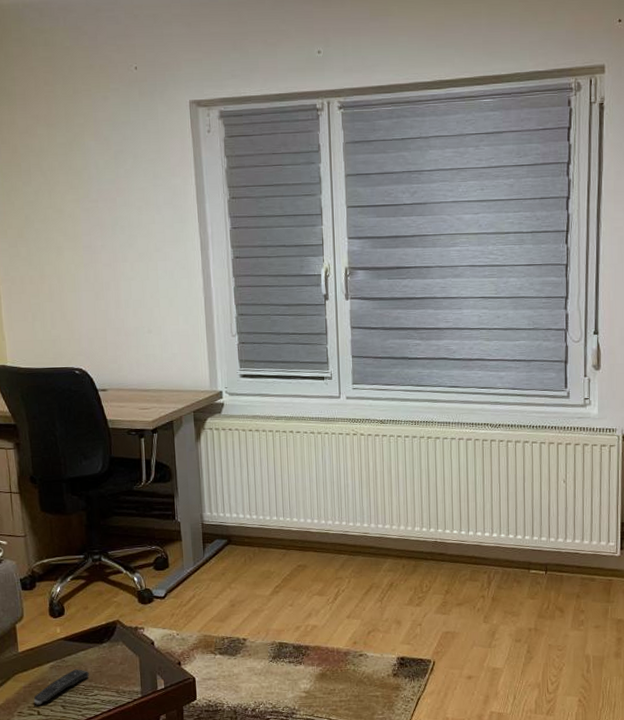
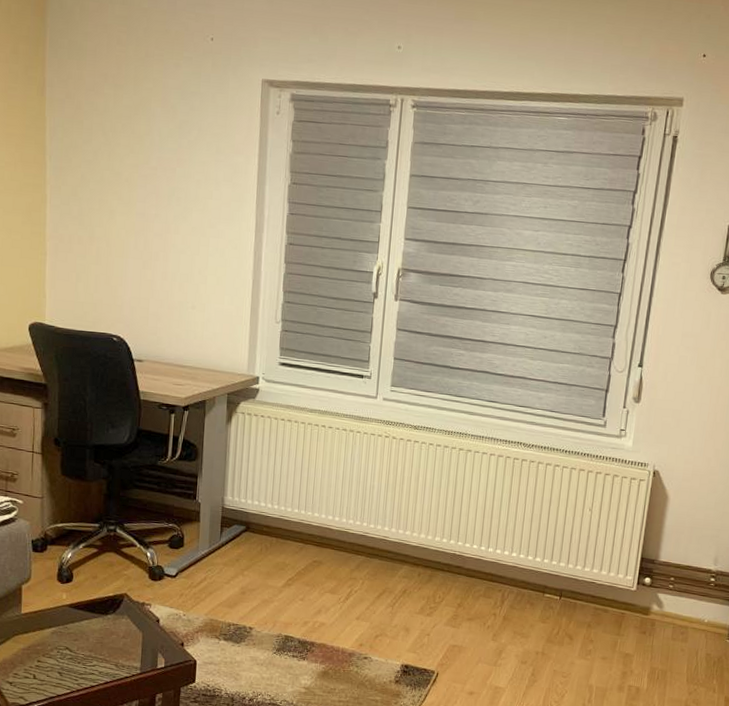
remote control: present [33,669,89,705] -> none [30,637,90,669]

